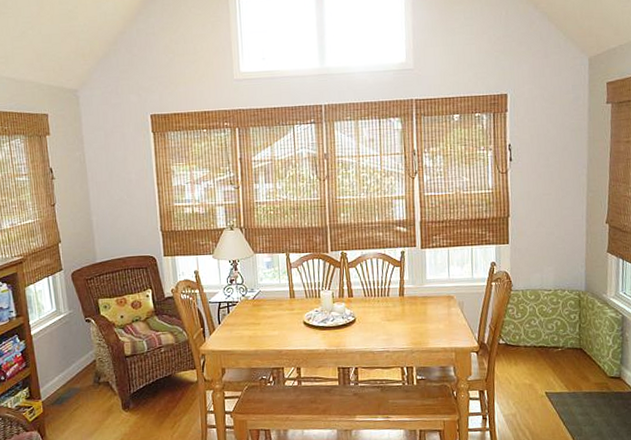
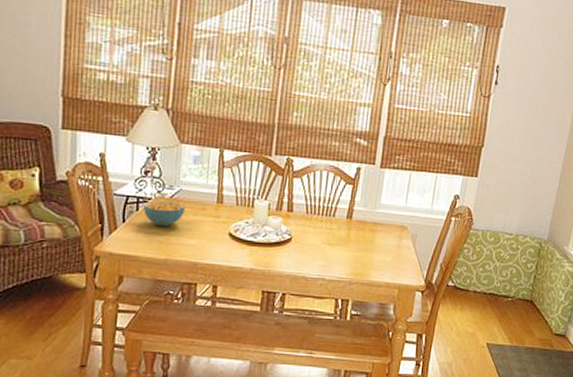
cereal bowl: none [233,301,266,324] -> present [144,199,185,227]

